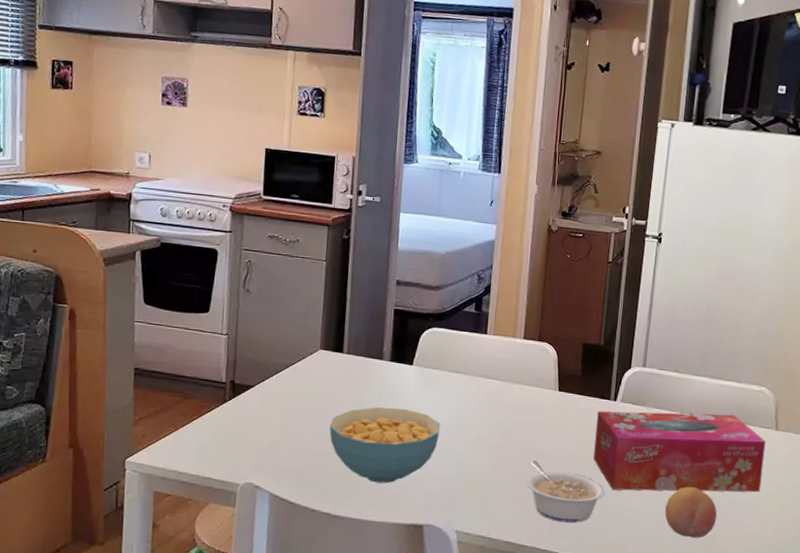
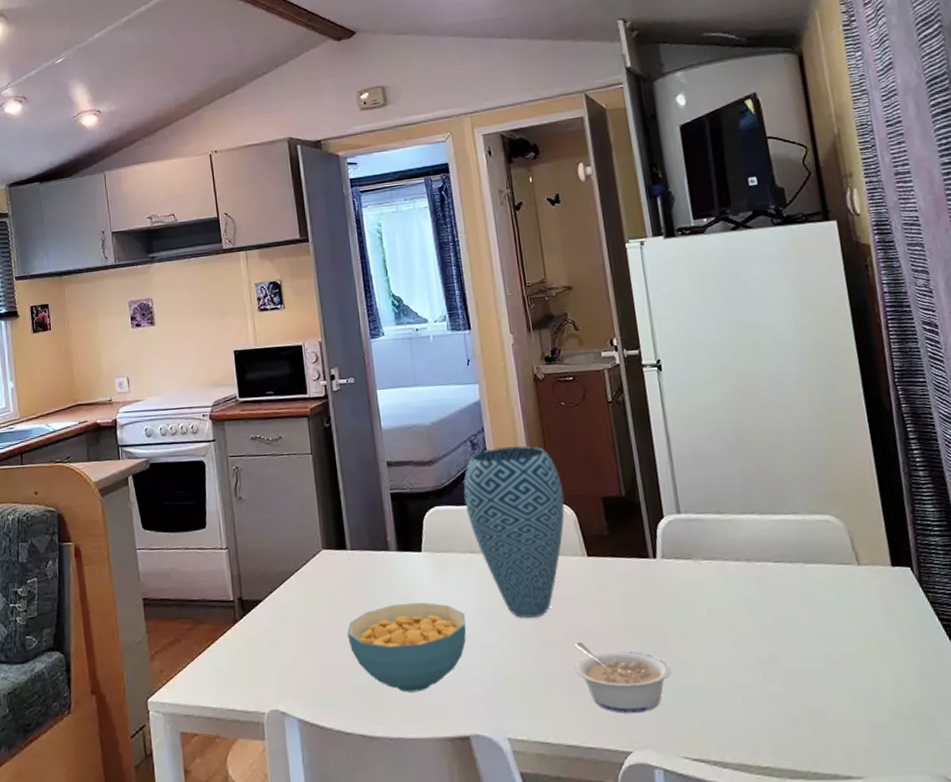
vase: none [461,284,551,435] -> present [463,445,565,618]
tissue box: present [593,410,766,492] -> none [637,554,861,665]
fruit: present [665,487,717,538] -> none [747,649,816,714]

